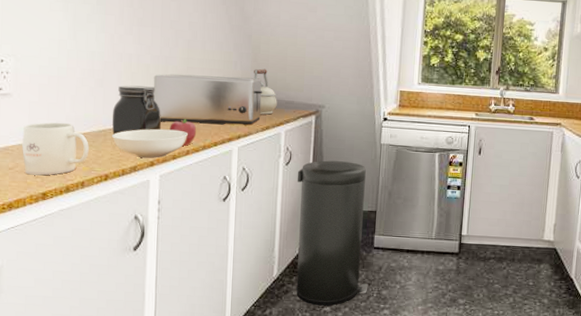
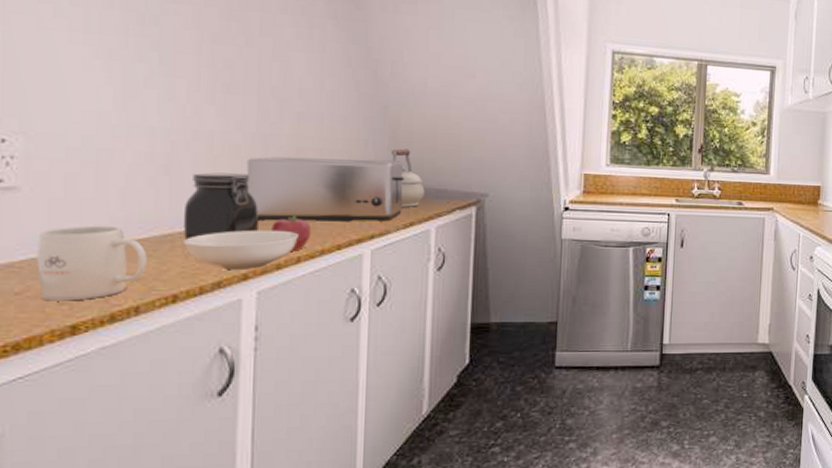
pedal bin: present [296,160,369,306] -> none [452,262,549,447]

